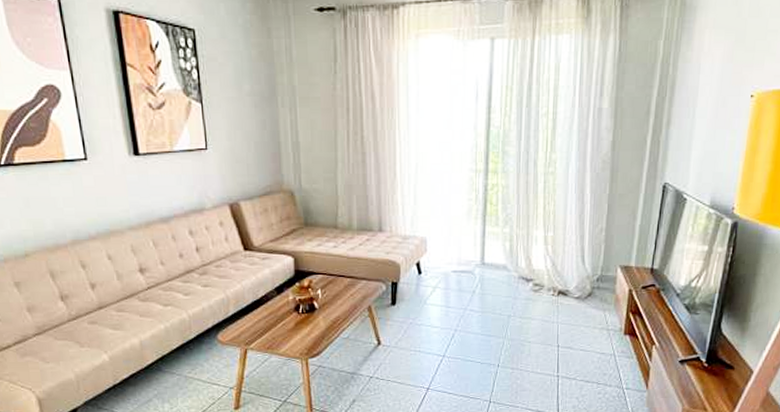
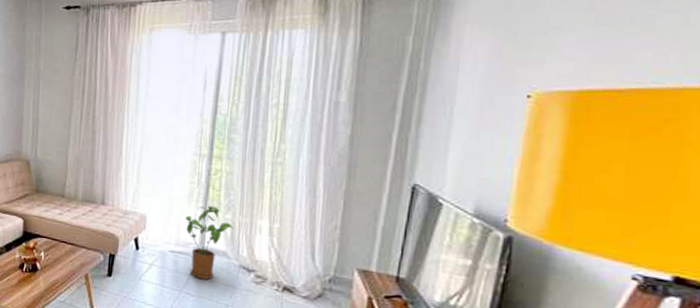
house plant: none [465,222,512,294] -> present [185,206,234,279]

